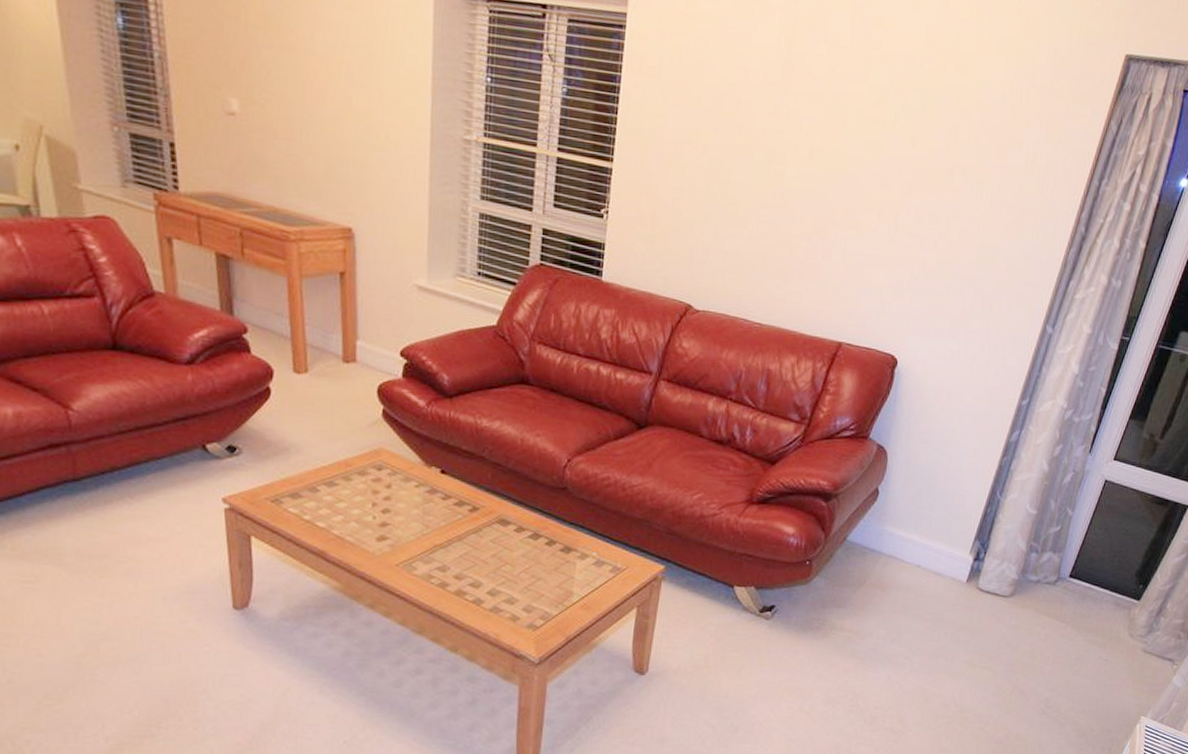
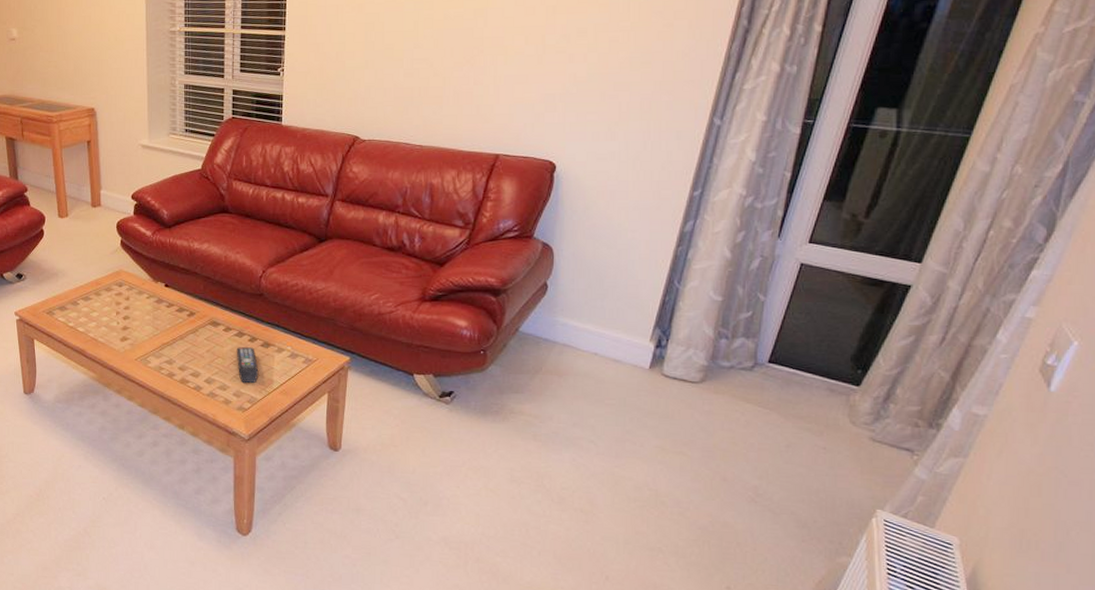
remote control: none [529,551,556,596] -> present [236,347,259,383]

